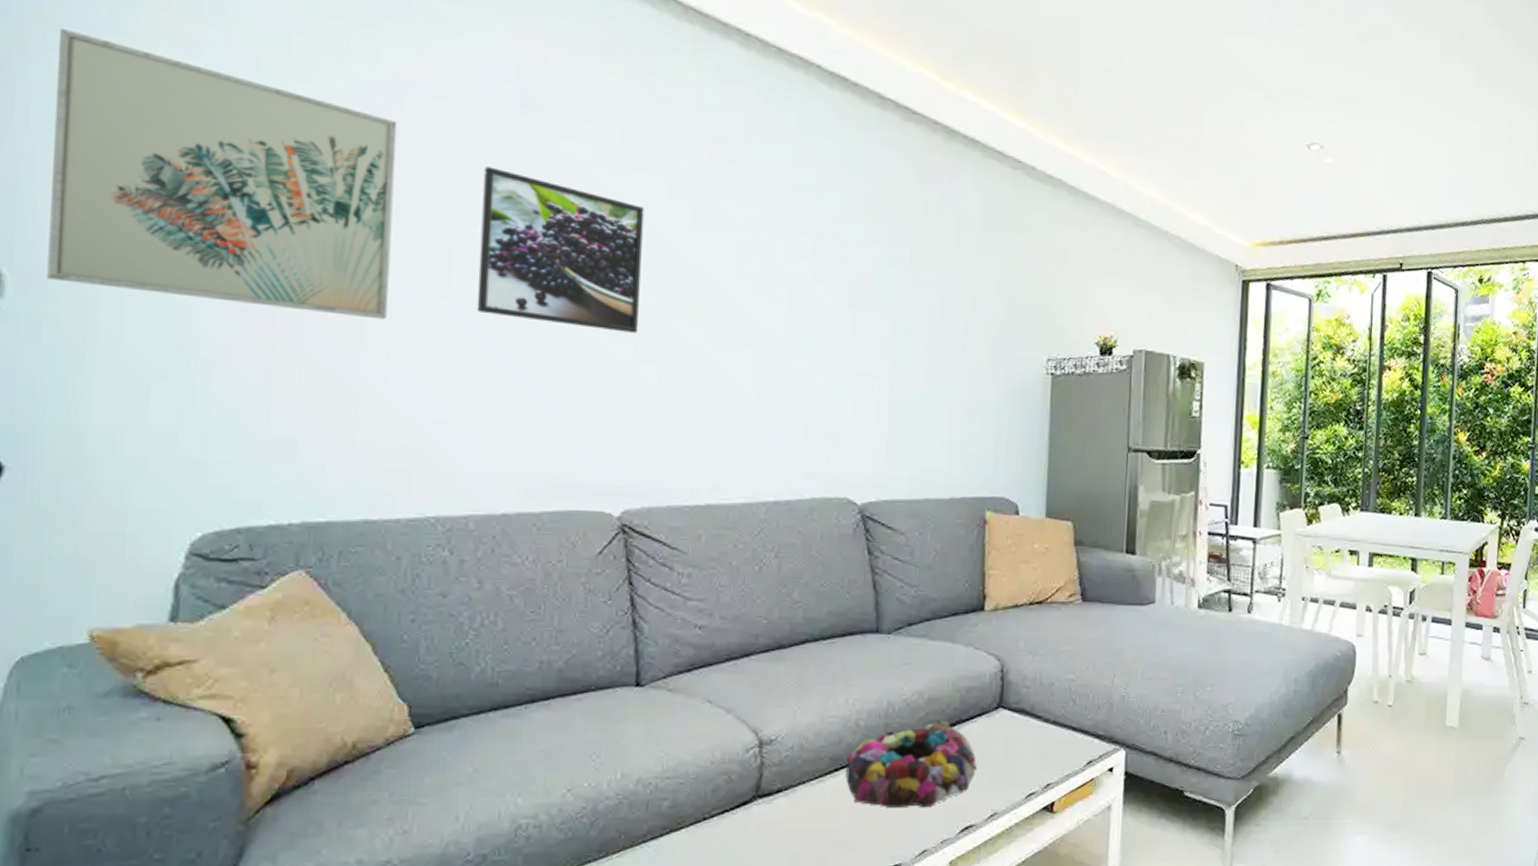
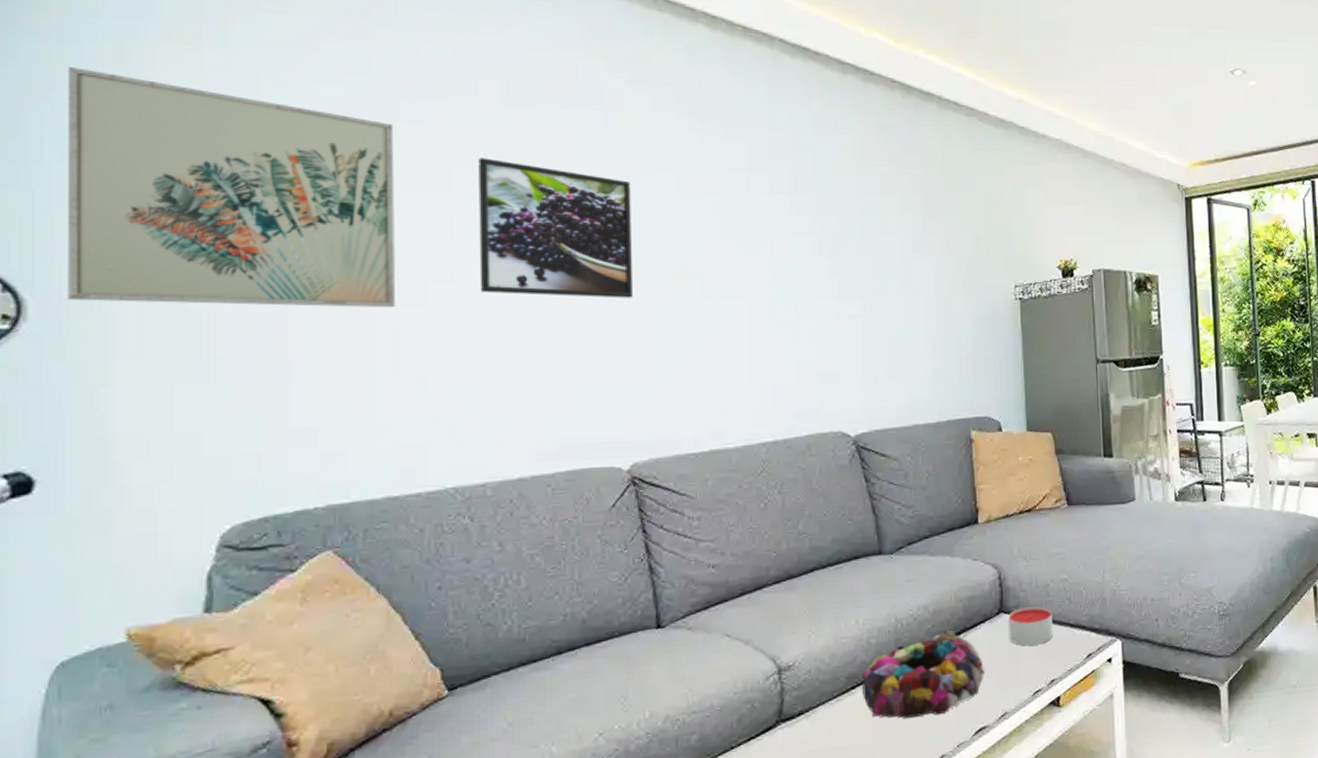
candle: none [1006,705,1055,745] -> present [1008,606,1053,646]

